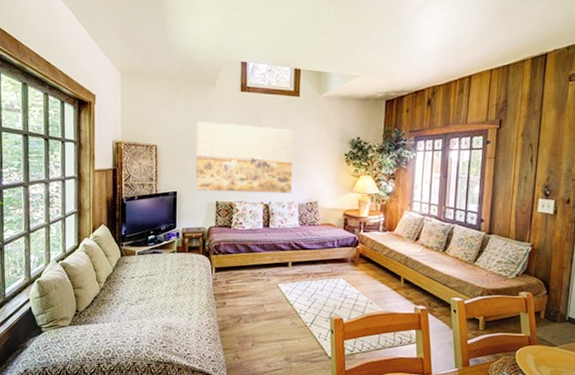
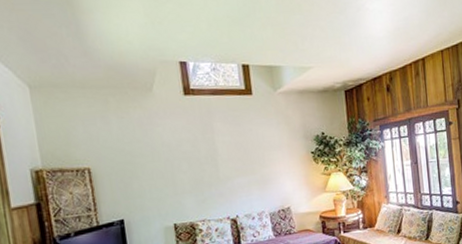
wall art: present [196,121,293,193] -> none [136,131,260,215]

